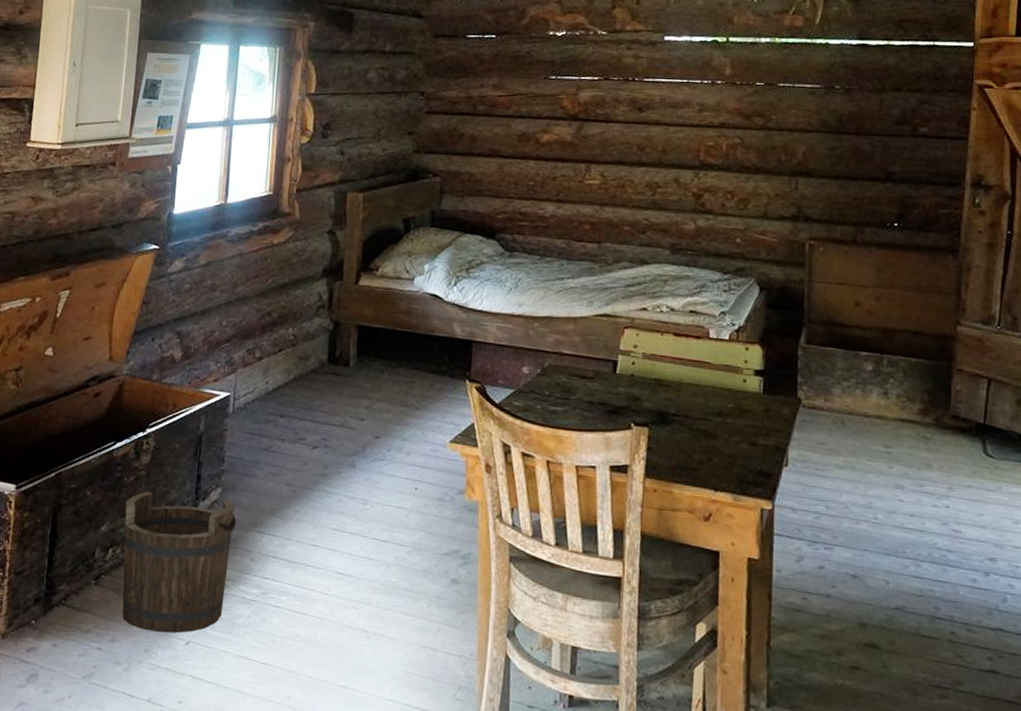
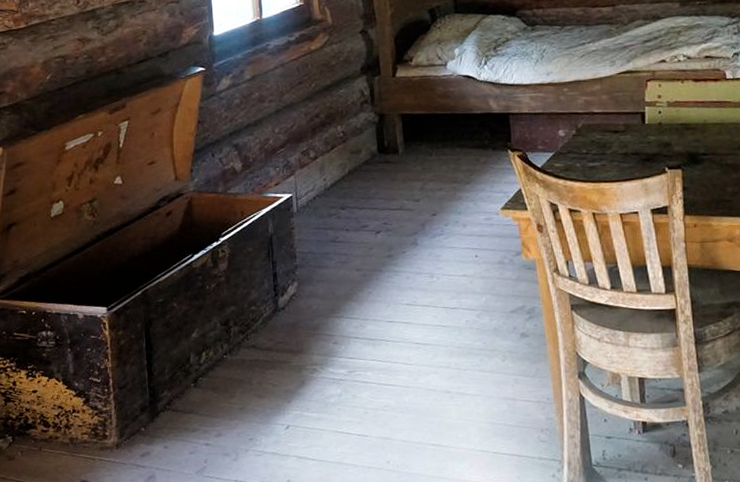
wooden bucket: present [121,491,236,633] -> none [209,292,315,421]

